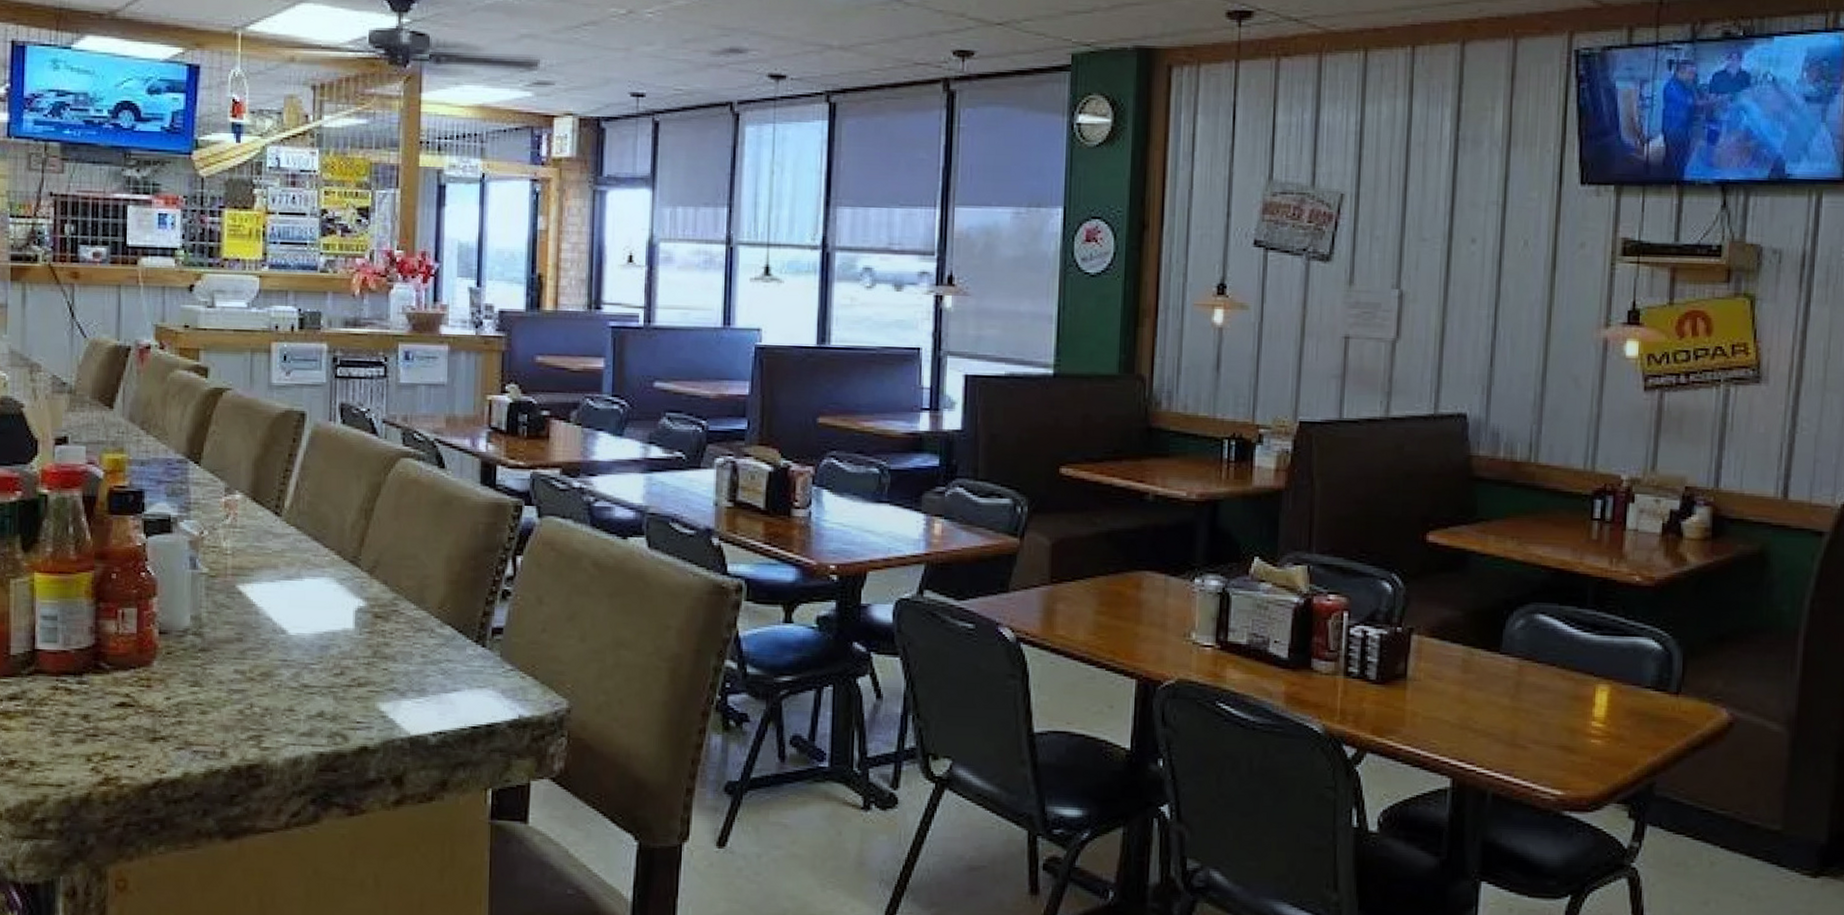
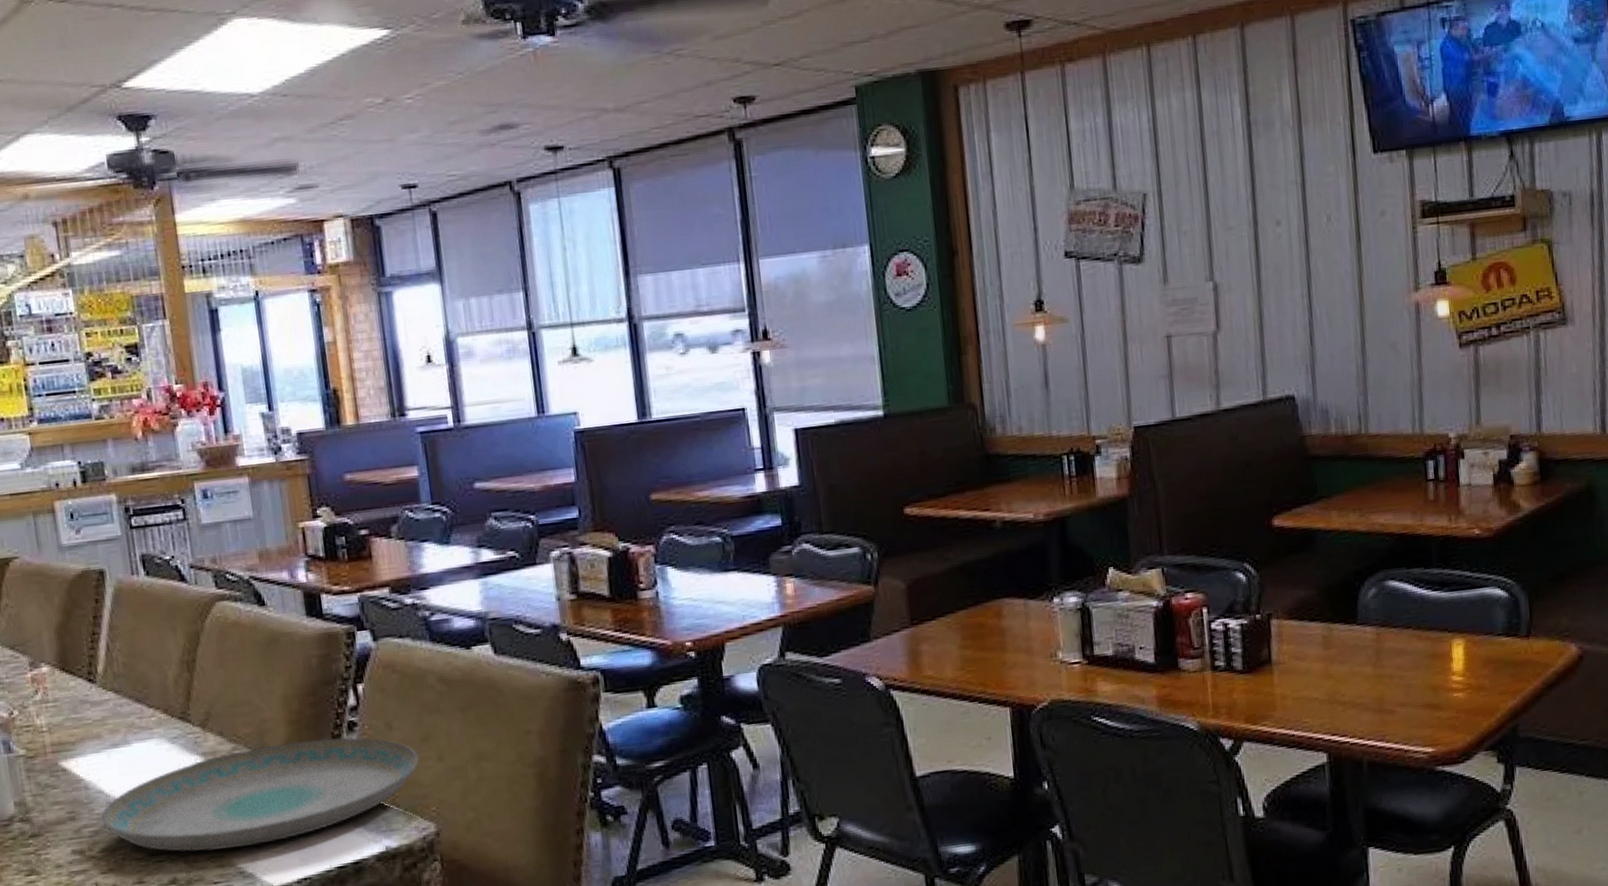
plate: none [266,601,562,693] -> present [101,737,419,852]

